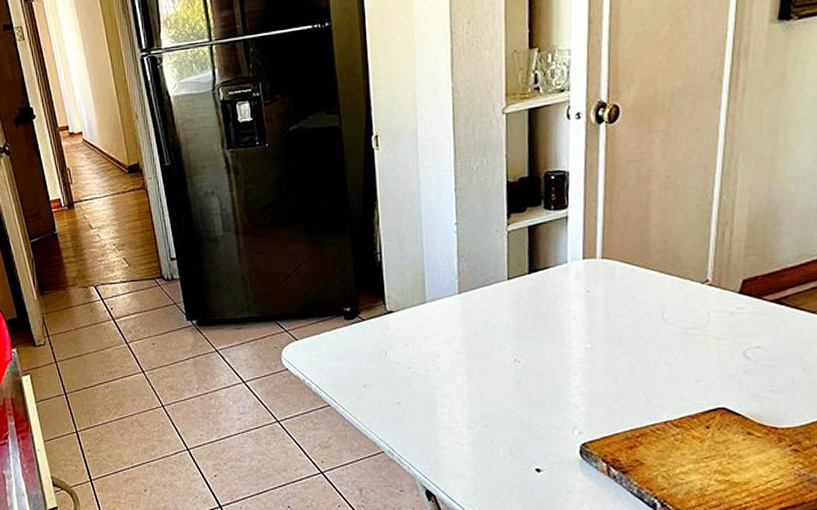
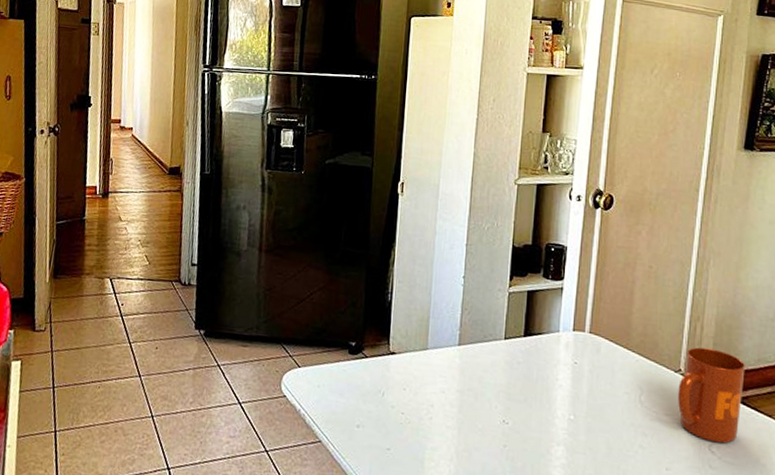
mug: none [706,252,784,348] -> present [678,347,745,444]

